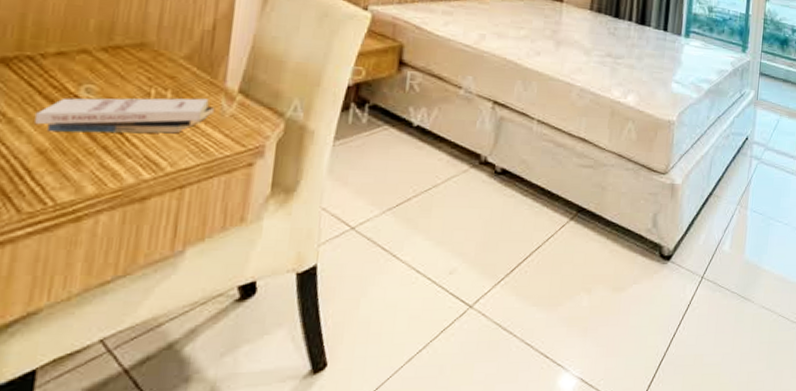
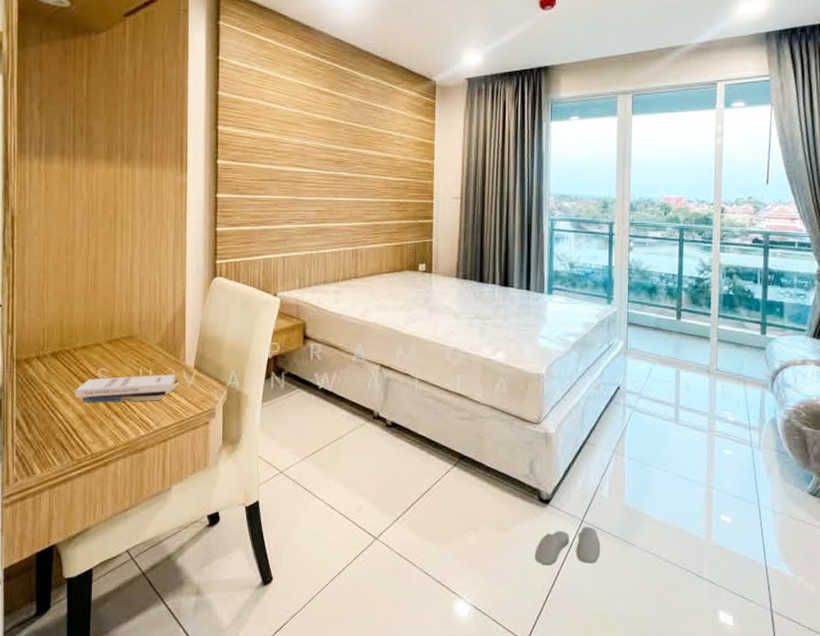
slippers: none [651,283,718,328] -> present [534,526,601,566]

